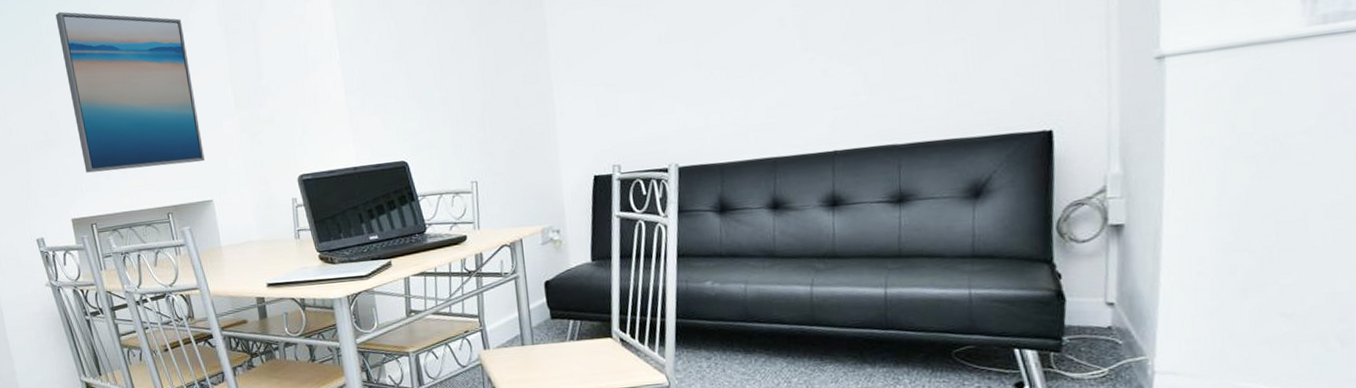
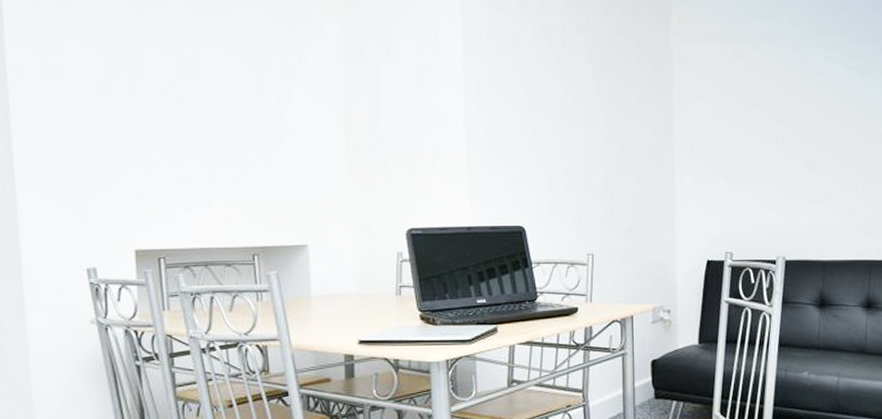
wall art: present [55,11,205,173] -> none [149,23,304,203]

